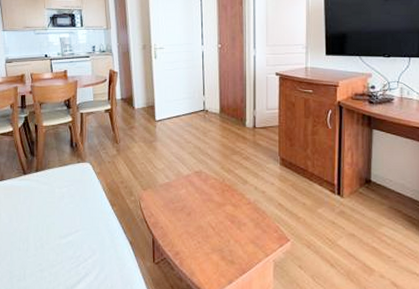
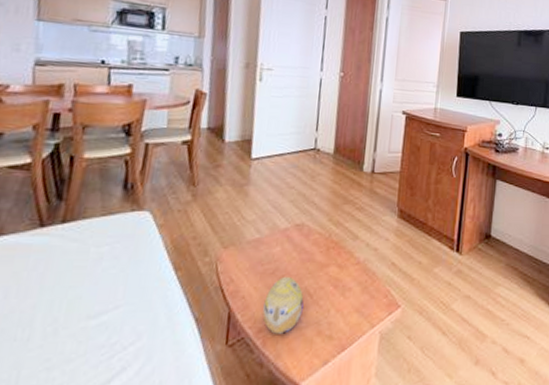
decorative egg: none [178,212,208,257] -> present [262,276,304,334]

